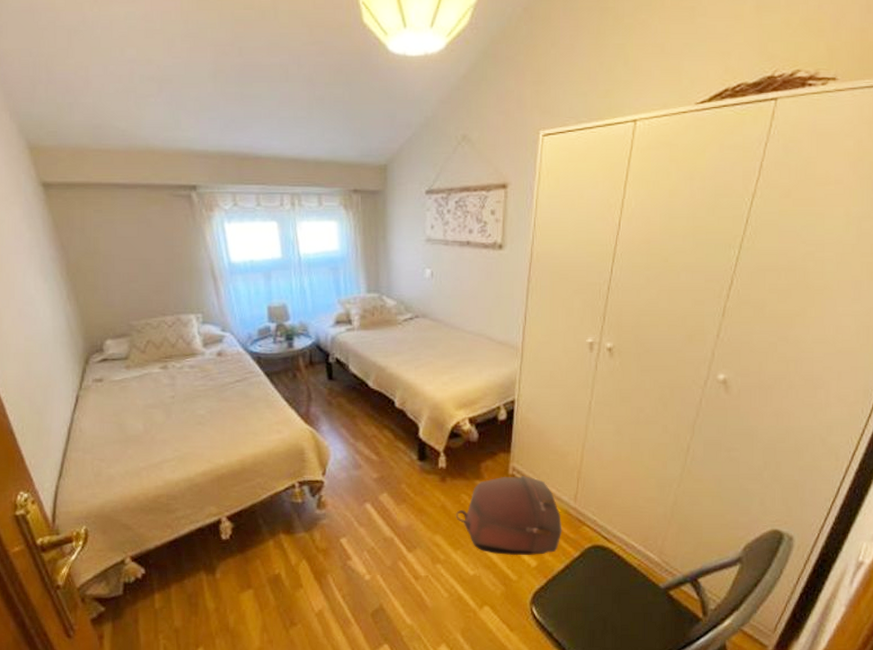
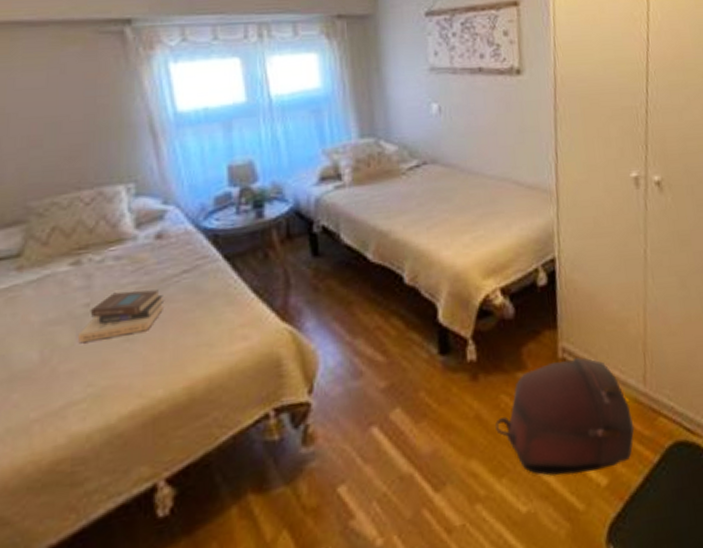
books: none [167,390,224,423] -> present [77,289,165,344]

